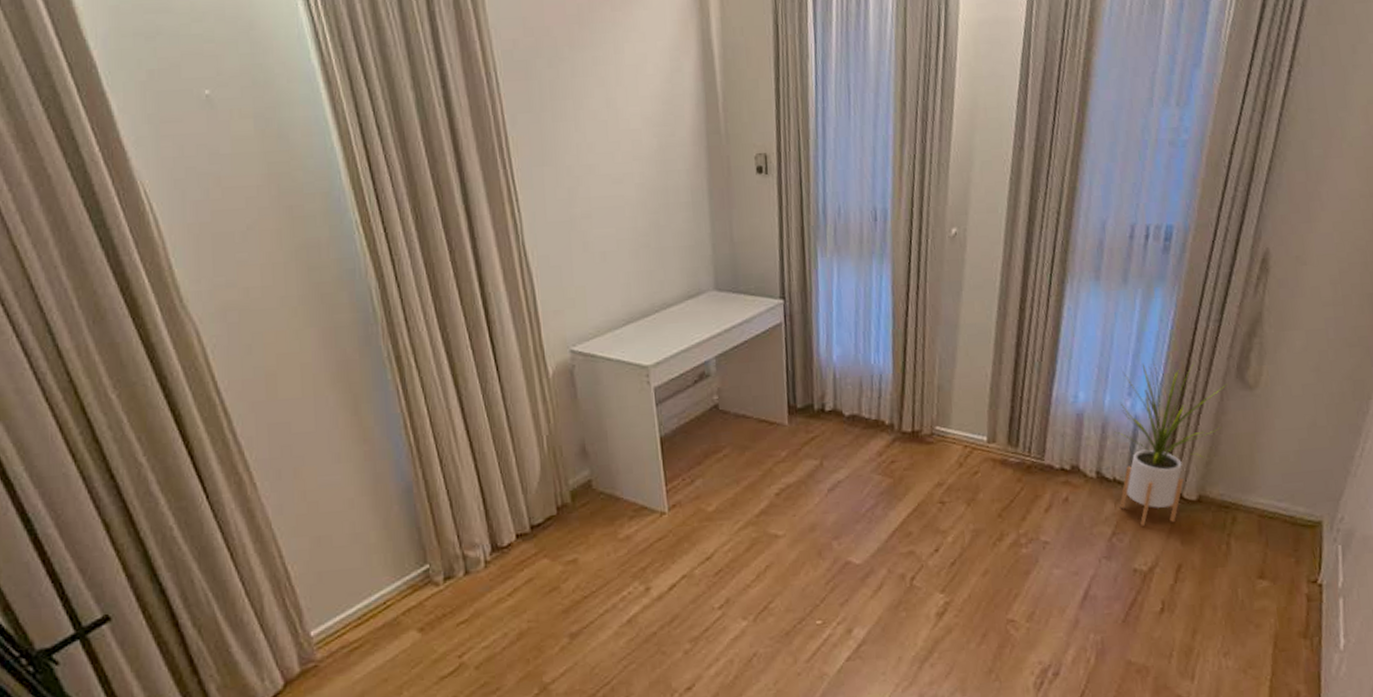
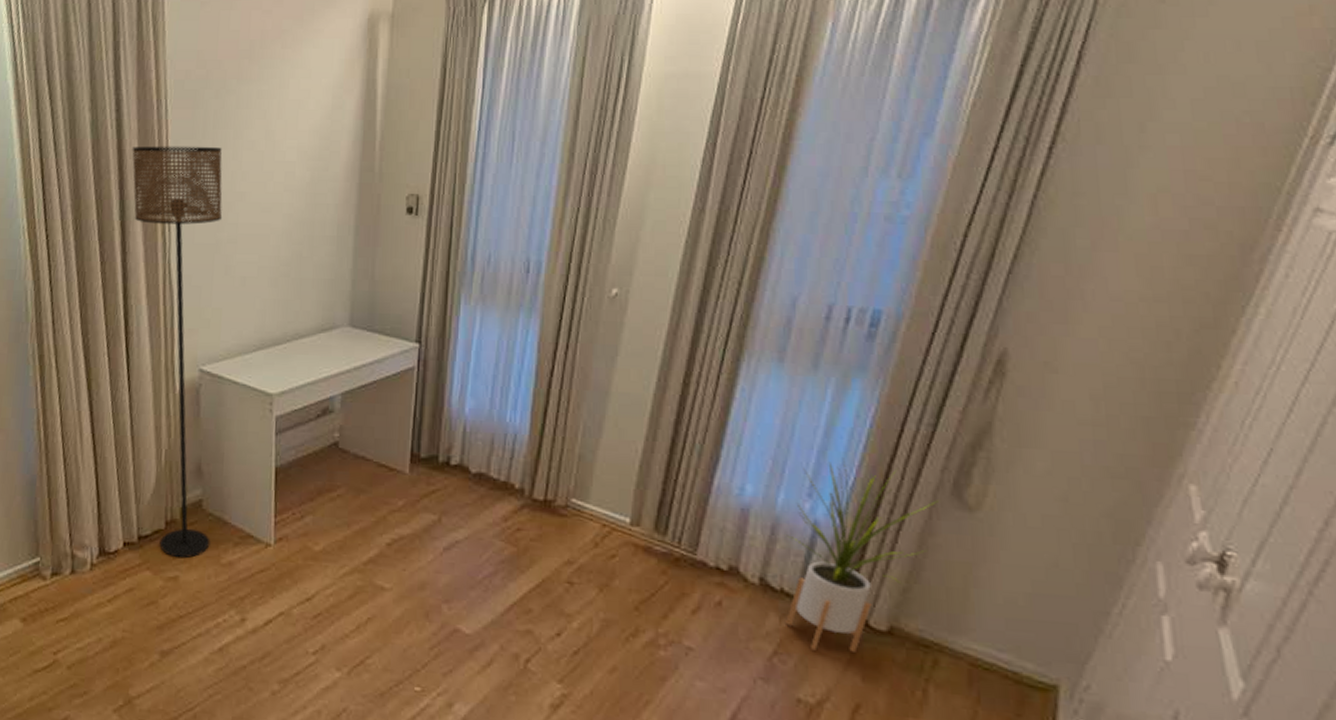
floor lamp: none [466,119,605,541] -> present [132,146,223,559]

